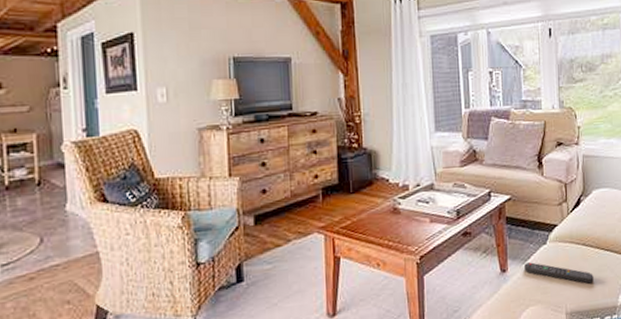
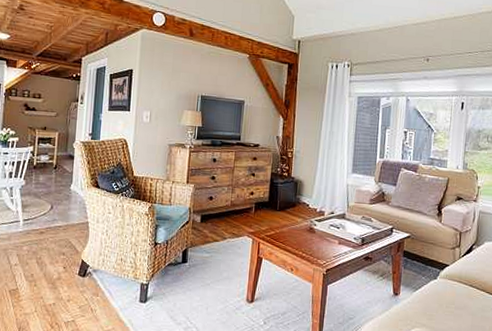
remote control: present [524,262,594,284] -> none [415,291,477,319]

